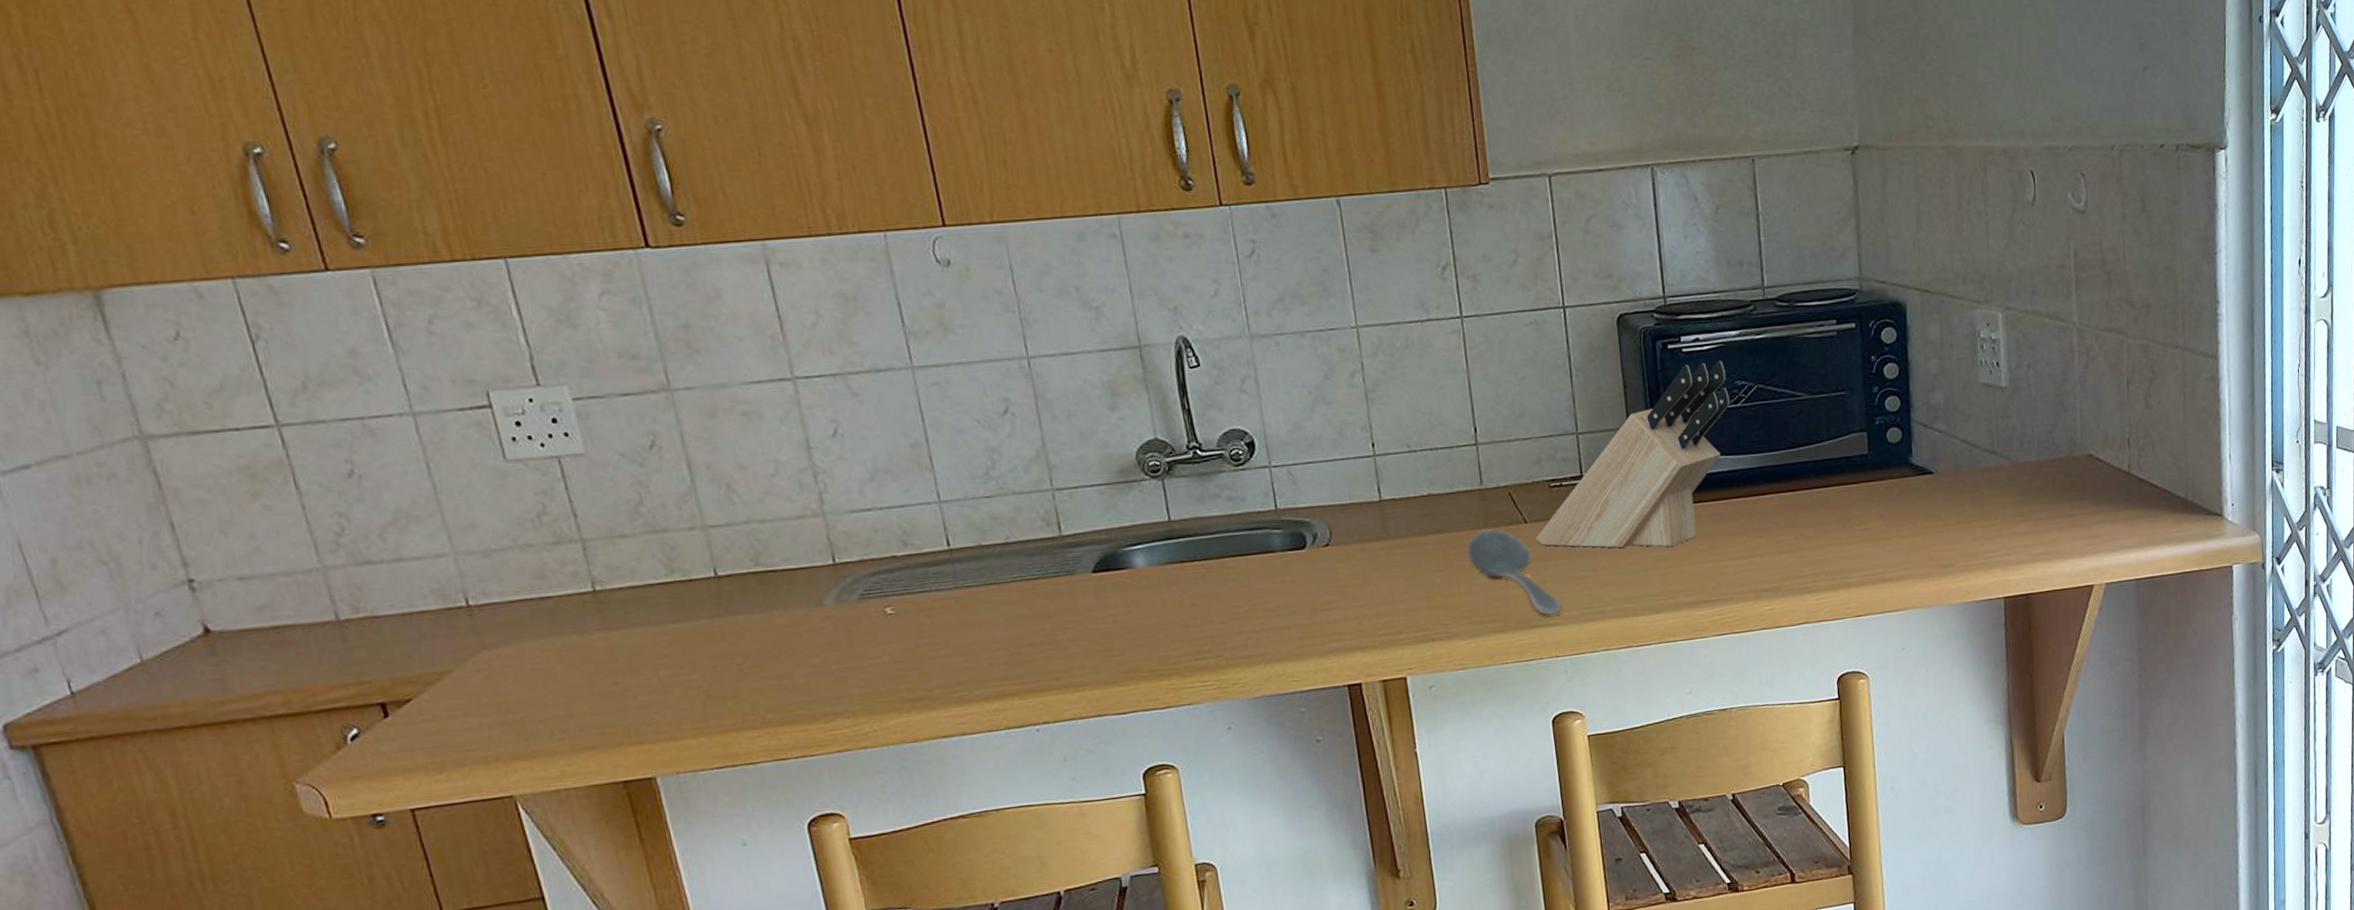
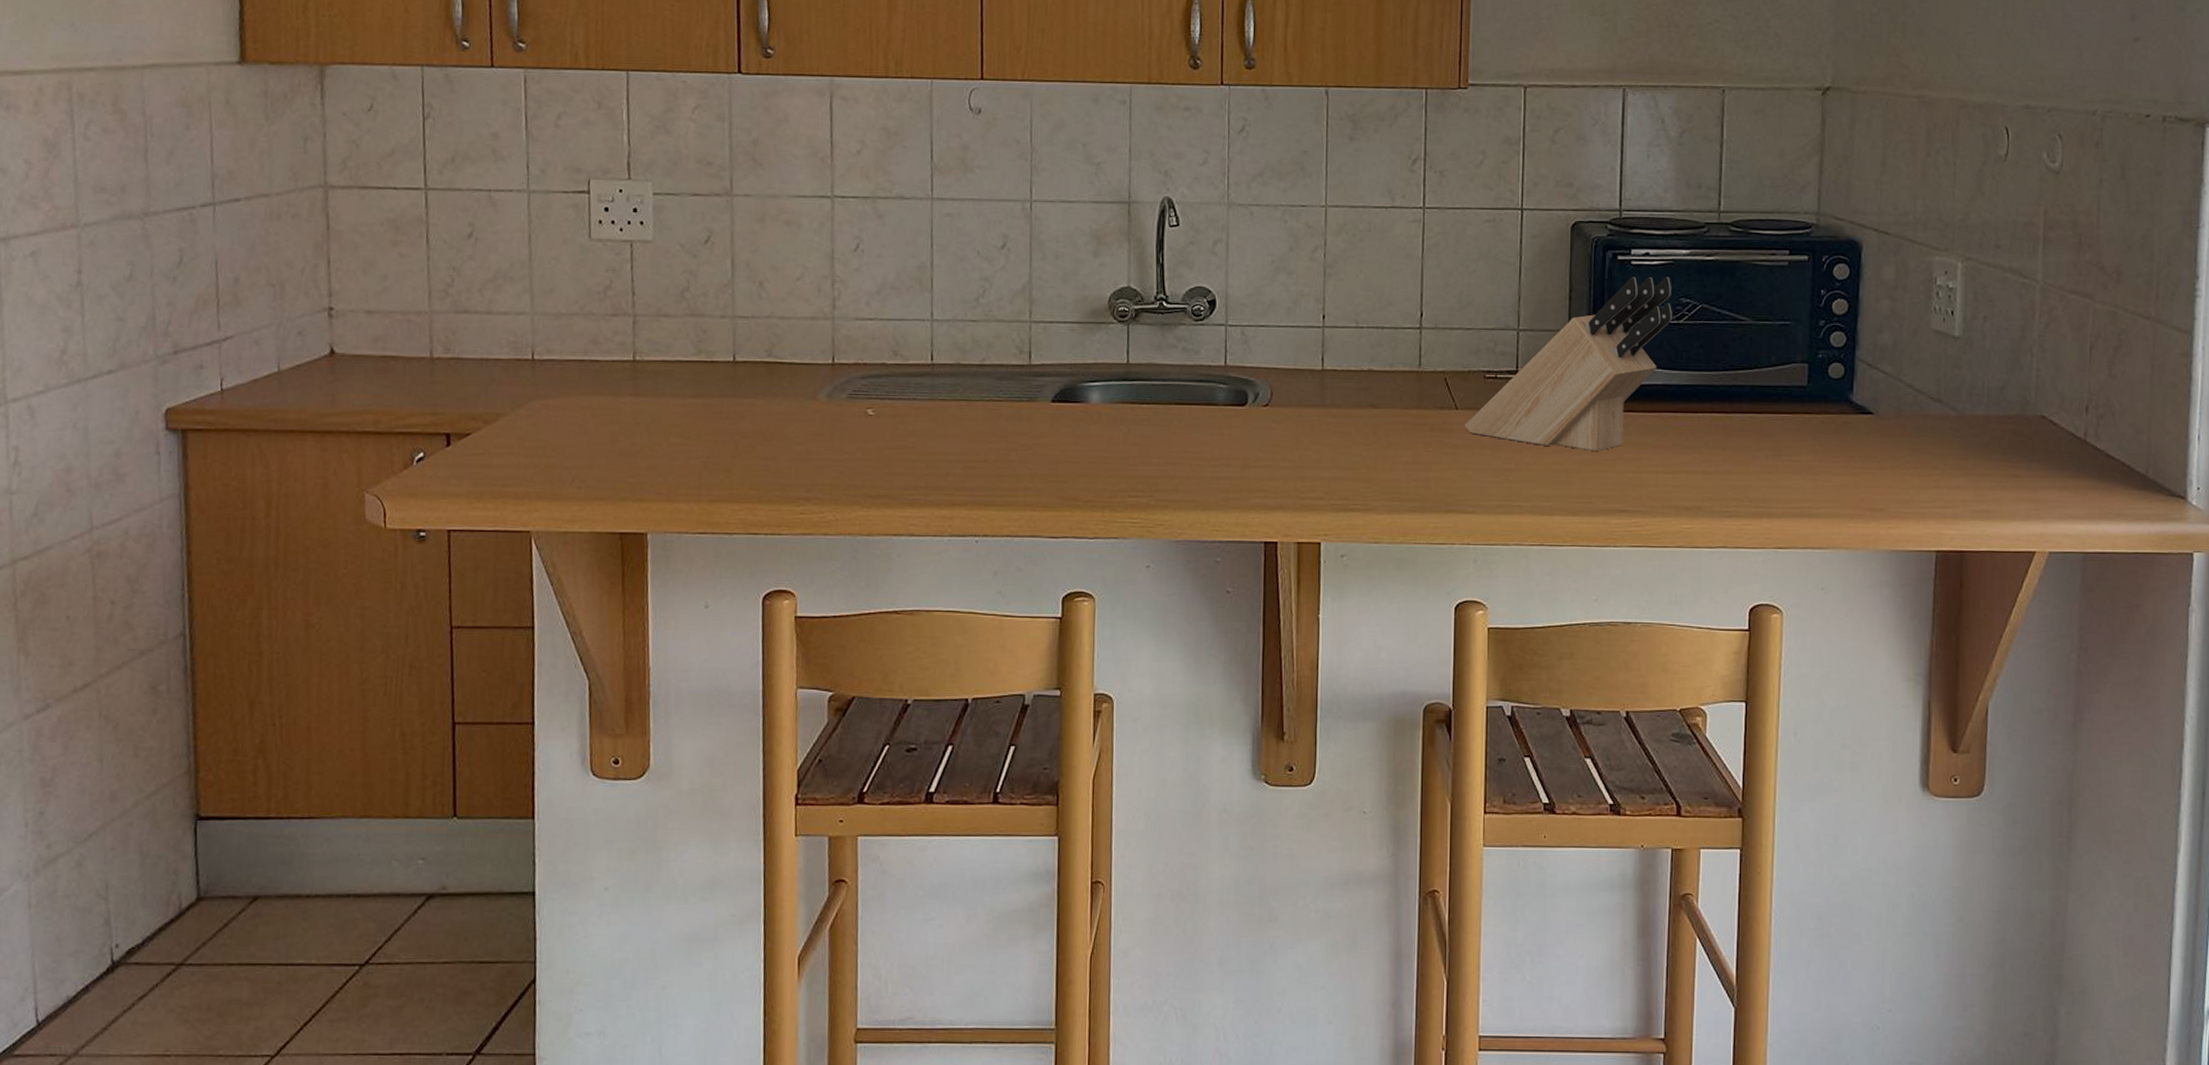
stirrer: present [1467,529,1562,615] -> none [1396,411,1480,502]

